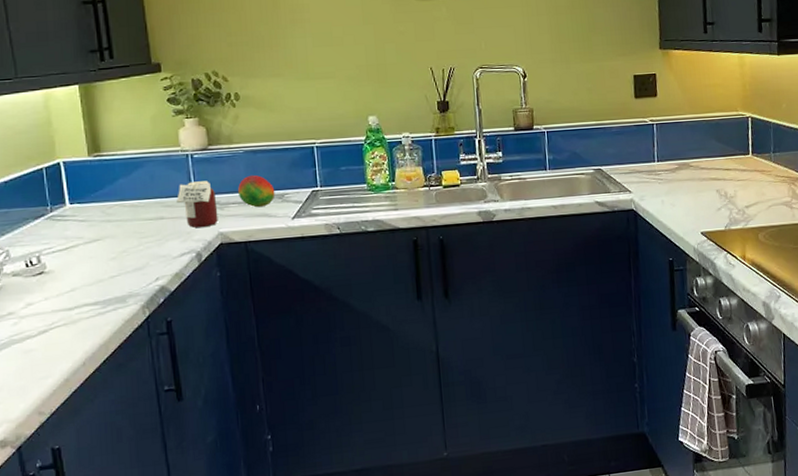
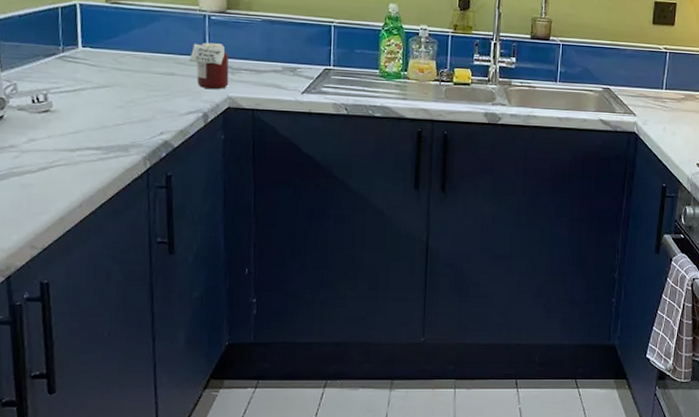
fruit: present [238,174,275,208] -> none [251,44,288,78]

